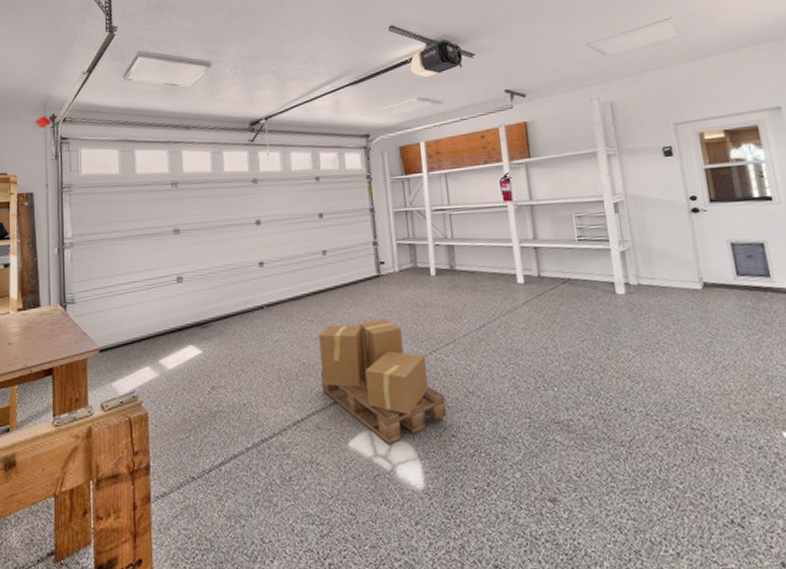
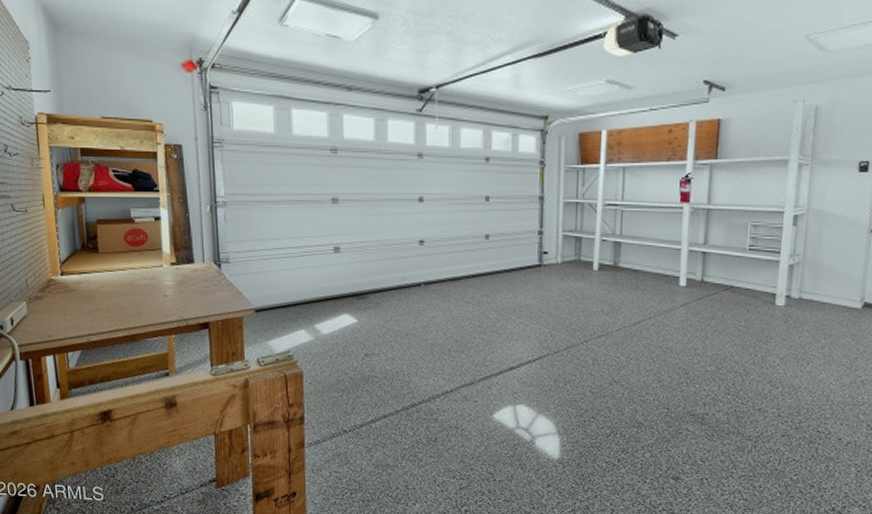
cardboard boxes: present [318,319,447,445] -> none [473,307,590,420]

